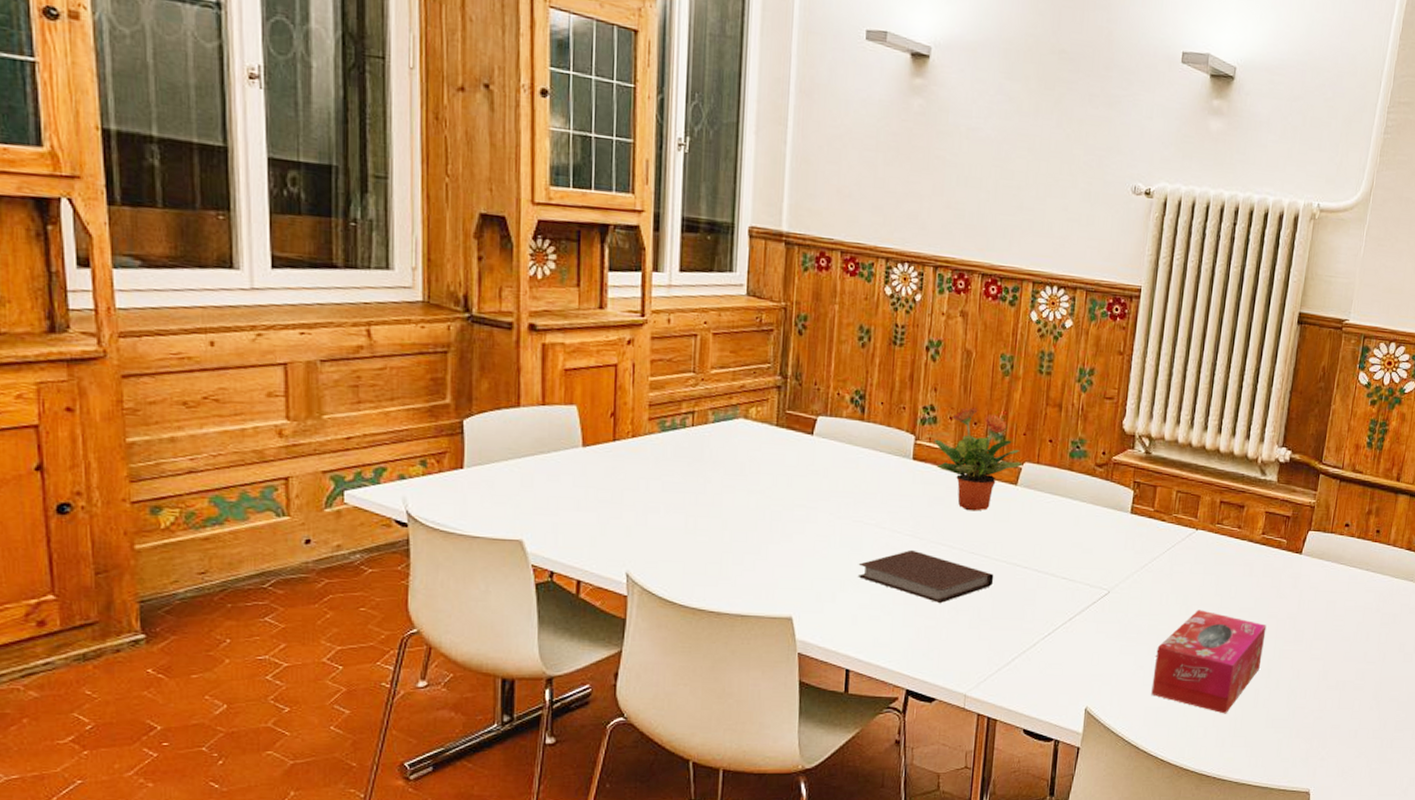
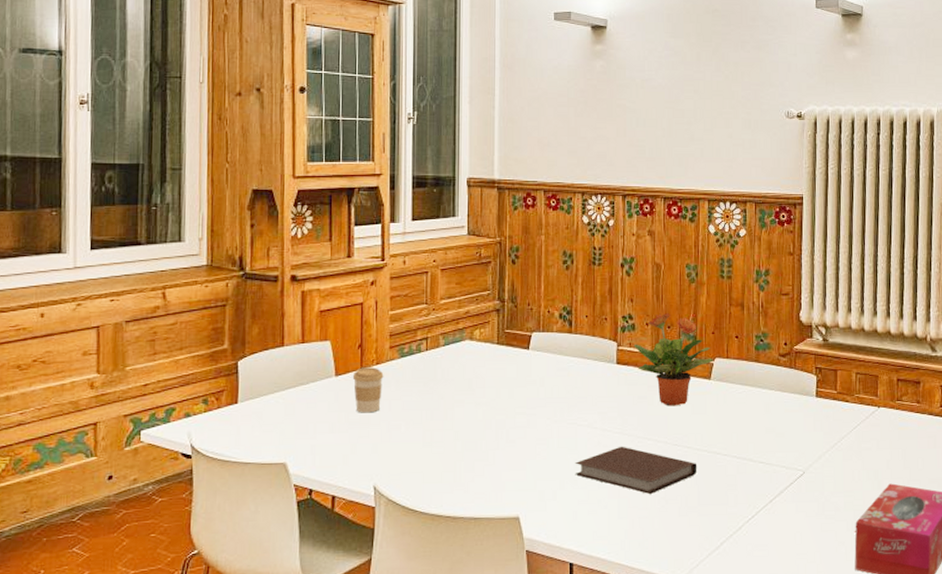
coffee cup: none [603,439,641,492] -> present [352,367,384,413]

